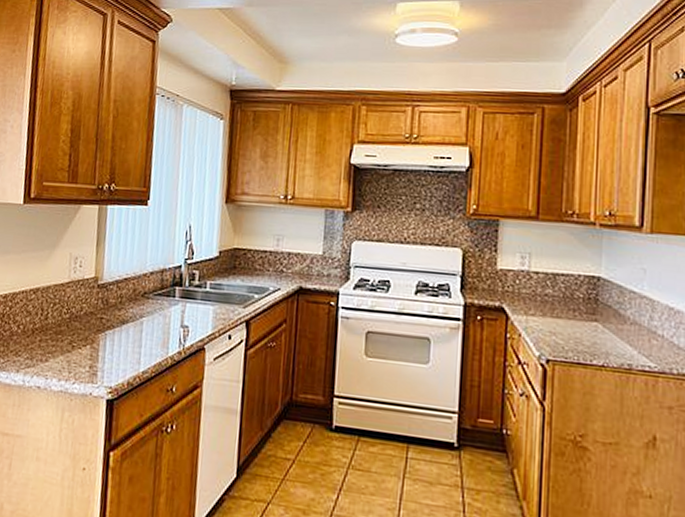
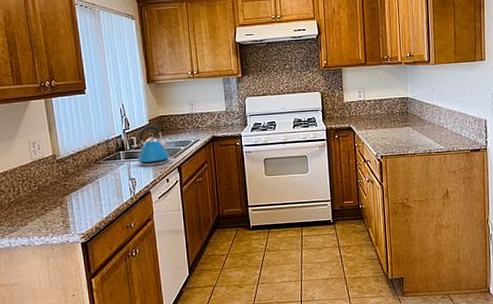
kettle: none [192,258,239,314] -> present [135,125,170,166]

